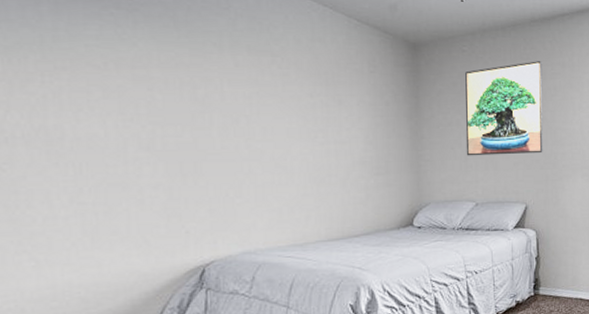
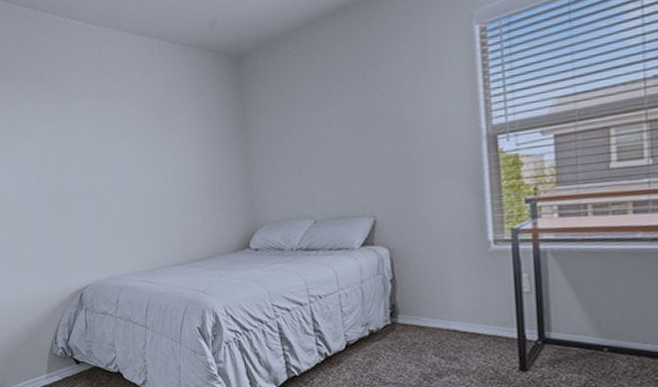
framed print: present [465,61,543,156] -> none [292,43,392,169]

